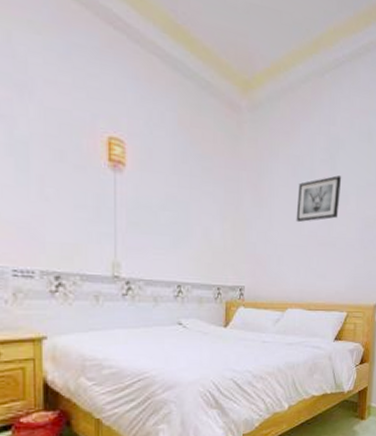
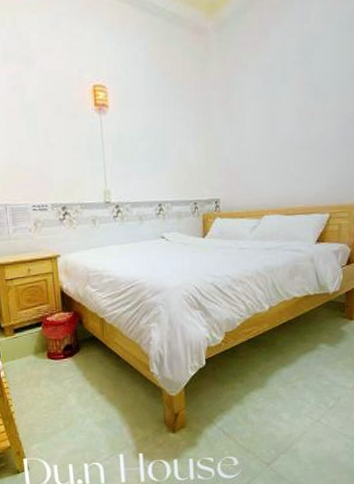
wall art: present [296,175,342,223] -> none [269,74,319,131]

